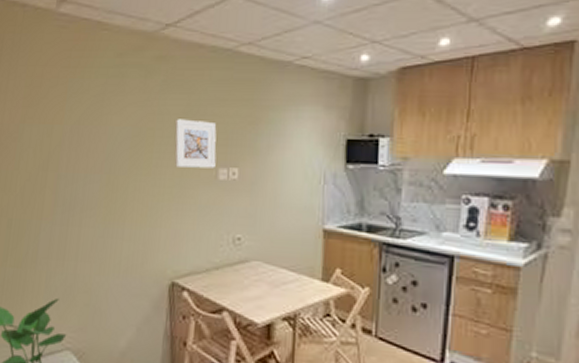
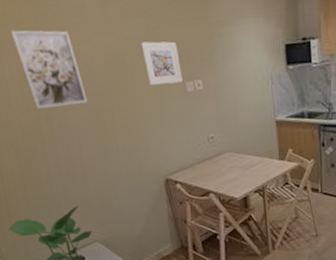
wall art: none [41,92,103,179] -> present [9,30,88,110]

